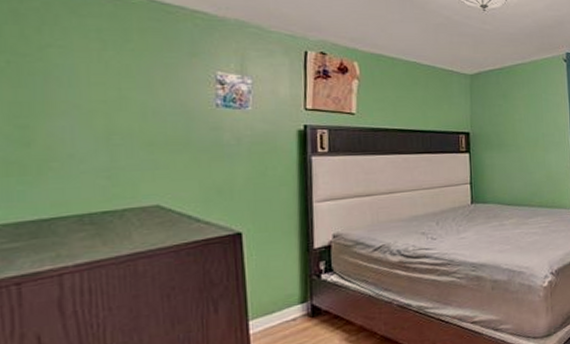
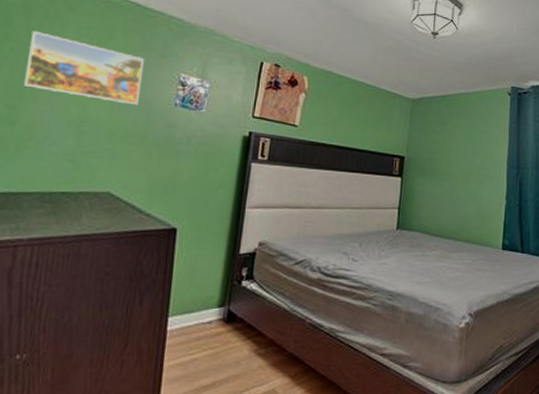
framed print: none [29,40,174,111] -> present [24,31,144,106]

